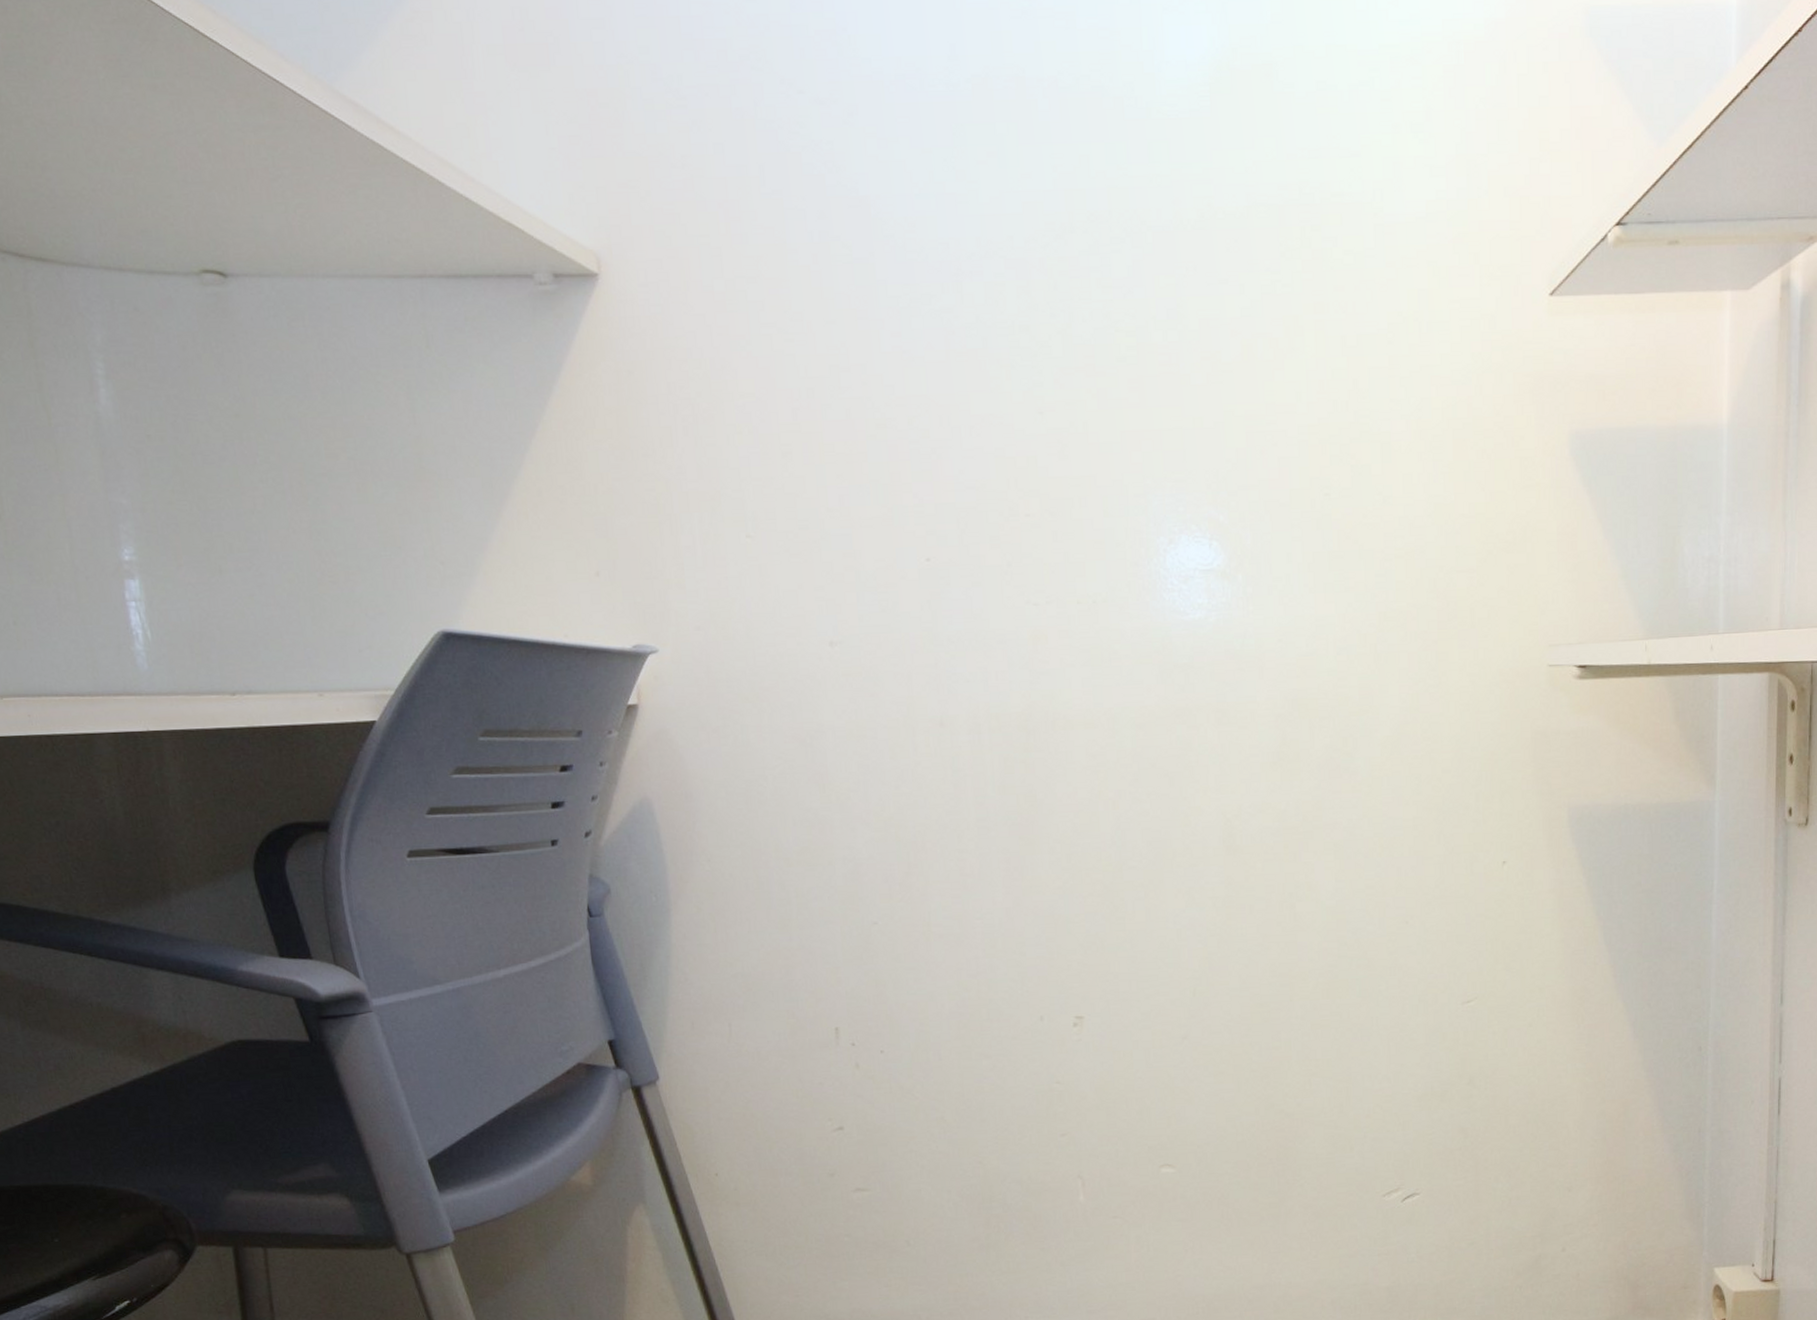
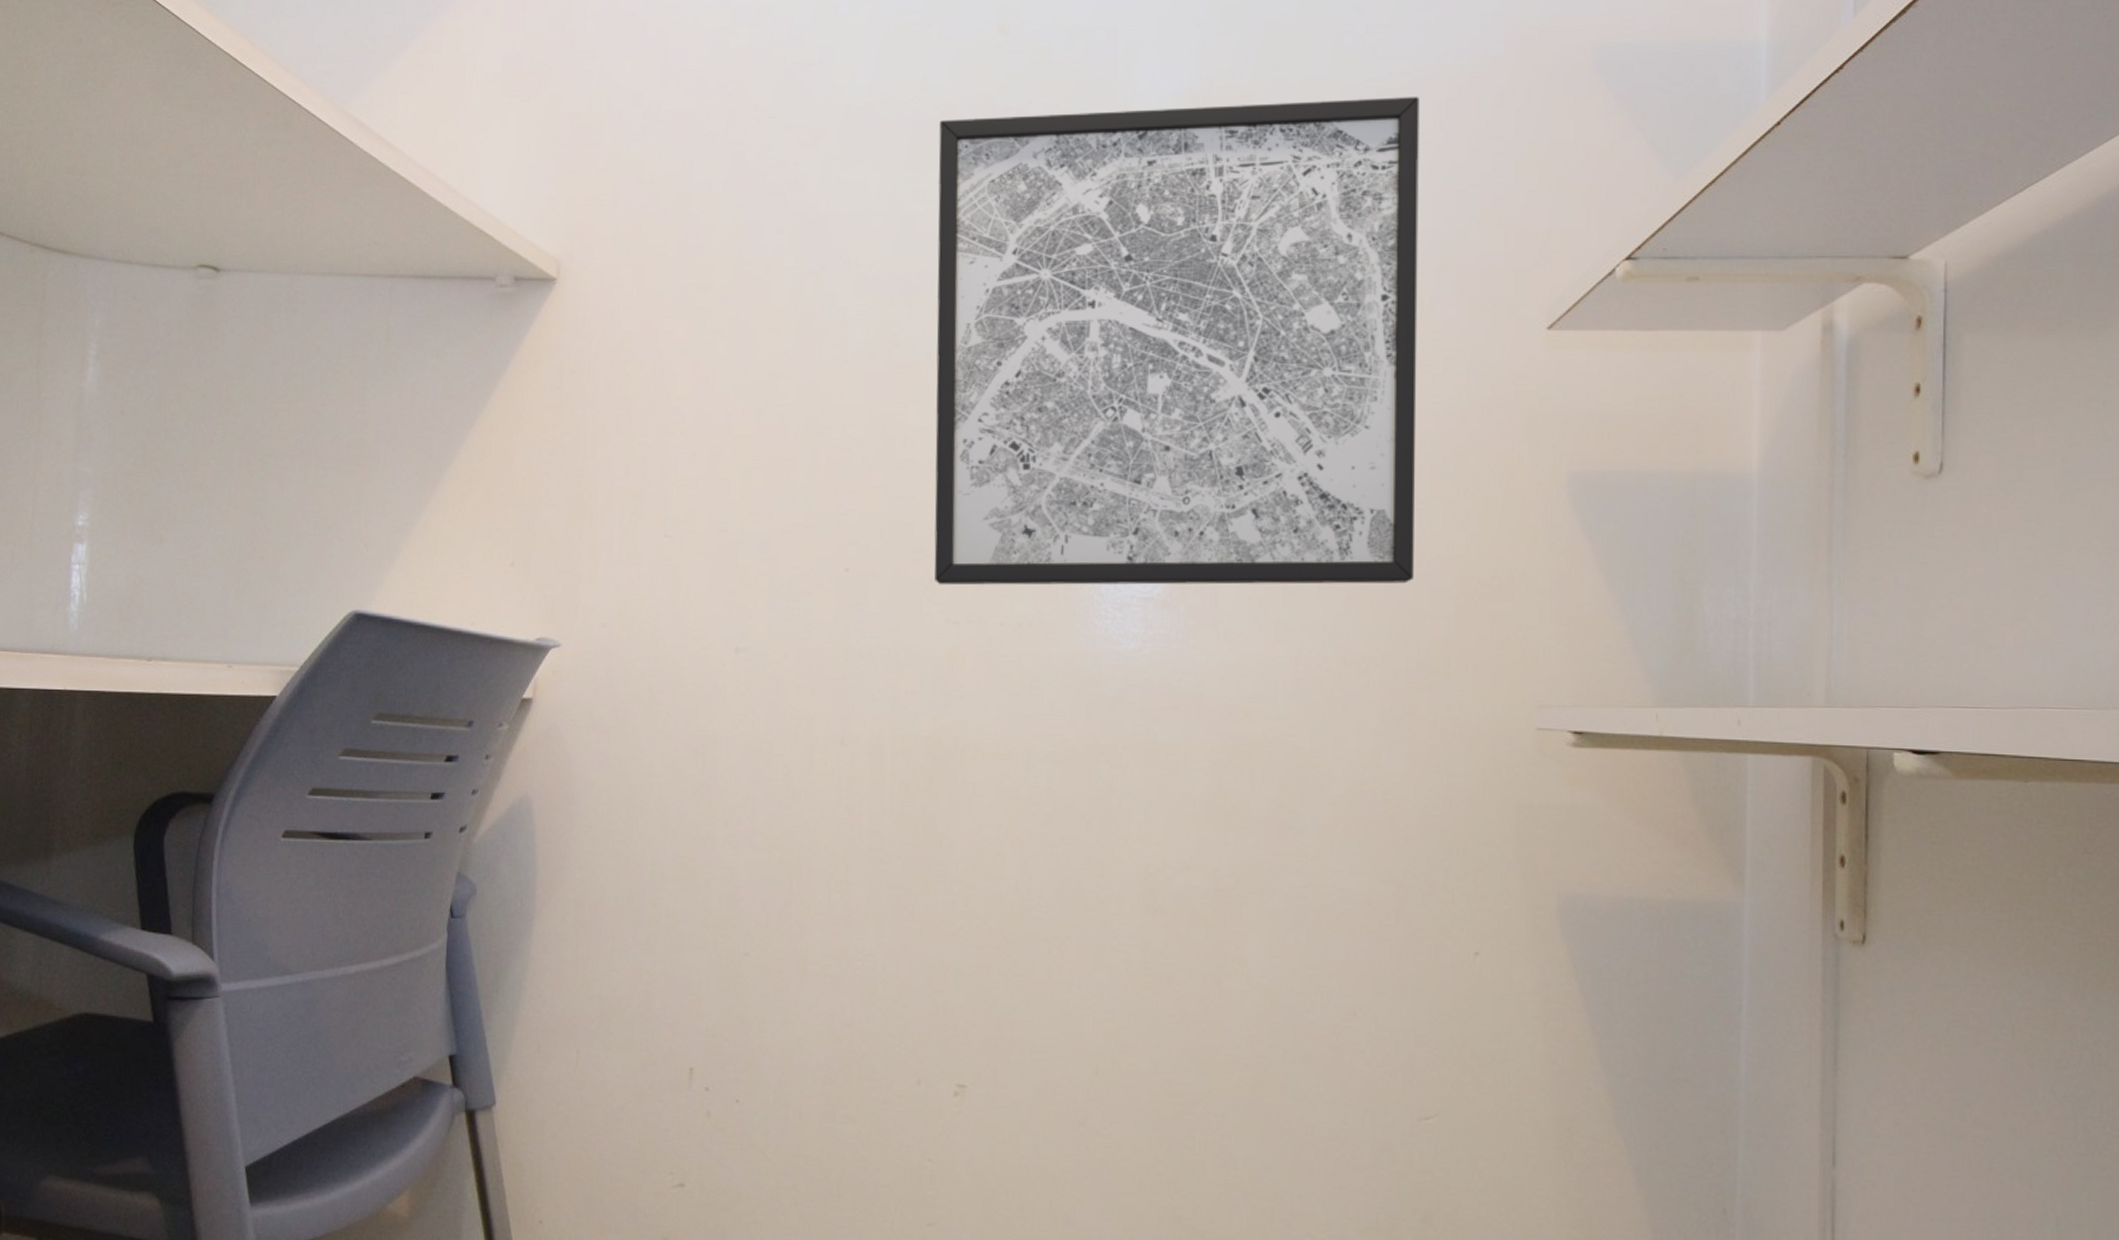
wall art: none [972,63,1441,569] -> present [934,97,1419,586]

